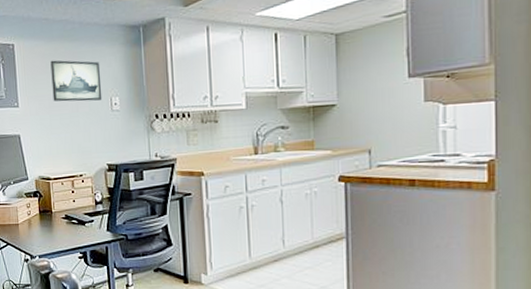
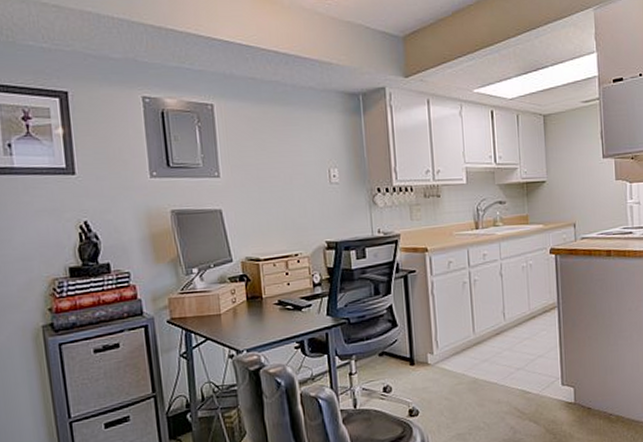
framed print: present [50,60,102,102] -> none [258,125,320,173]

